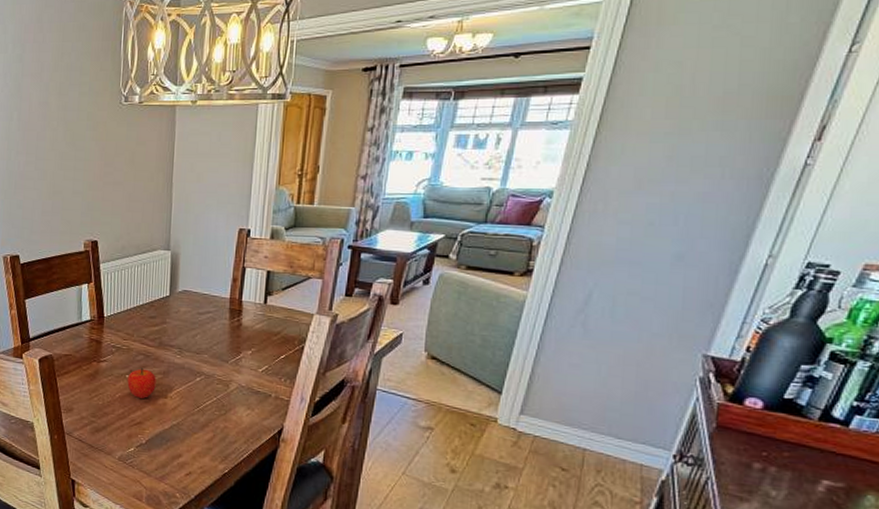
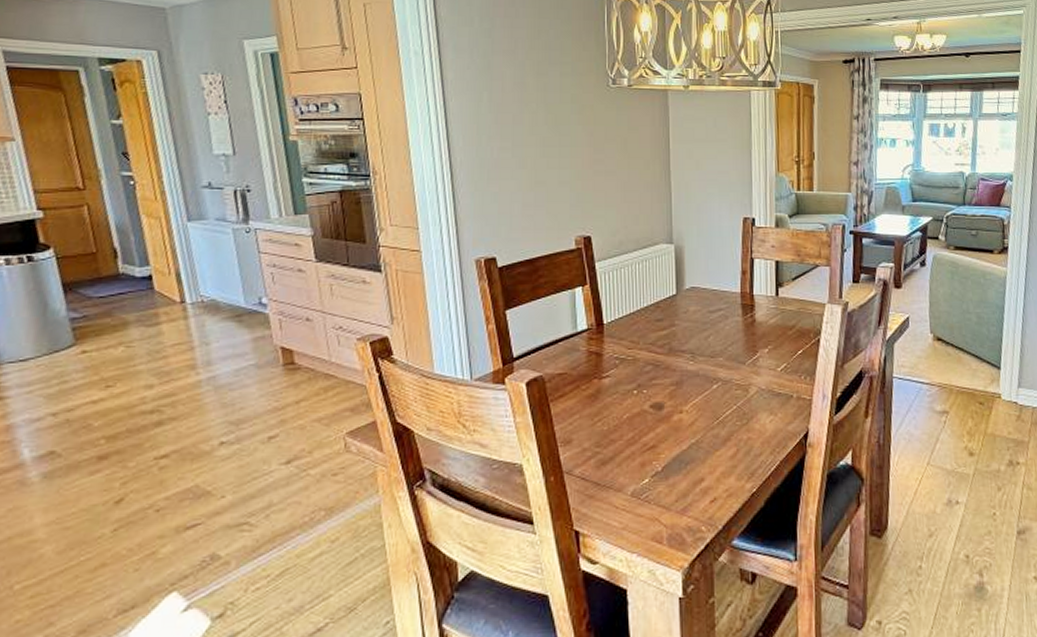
fruit: present [127,367,156,399] -> none [636,380,669,418]

